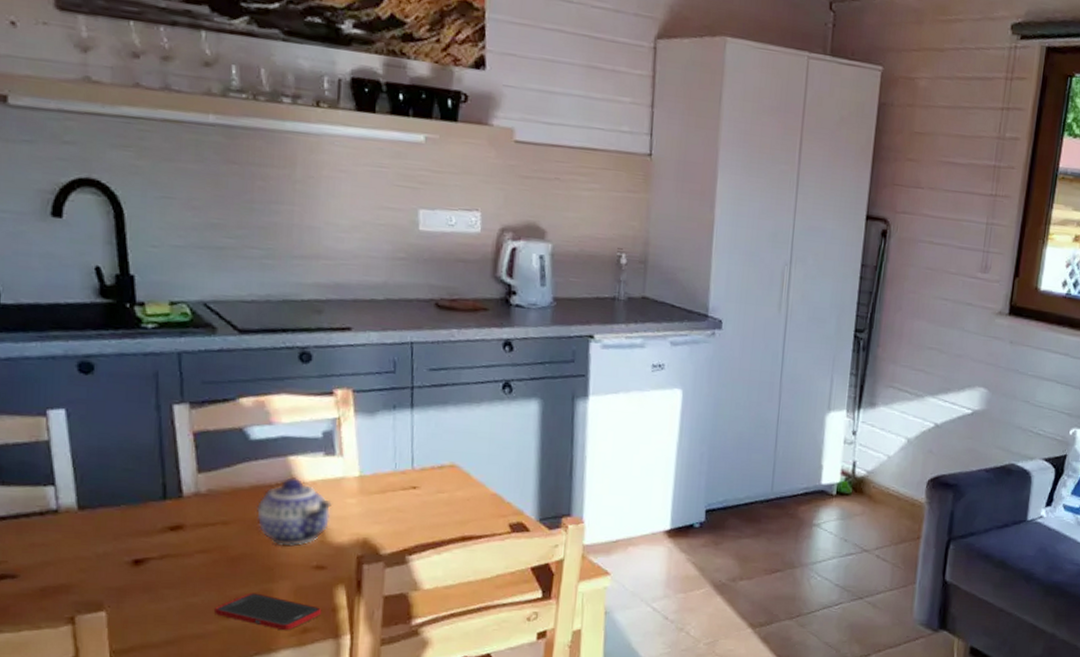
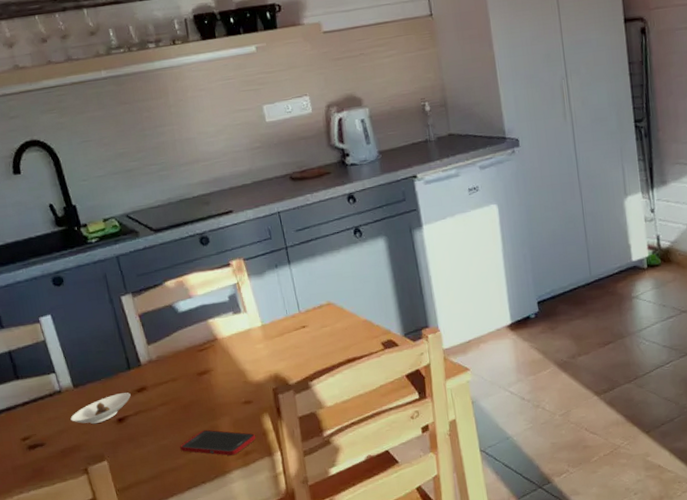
saucer: none [64,527,159,562] -> present [70,392,131,425]
teapot: present [255,477,332,547] -> none [193,335,248,390]

